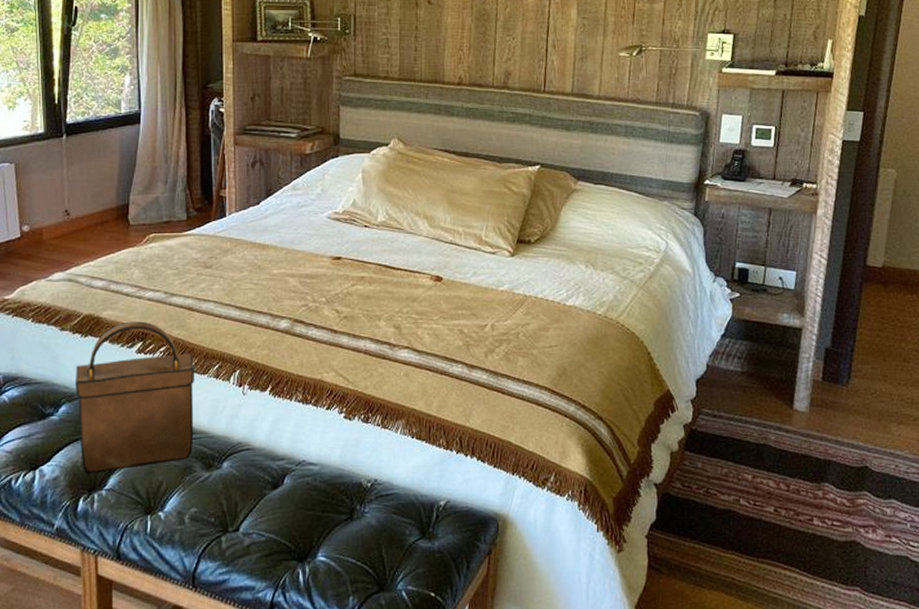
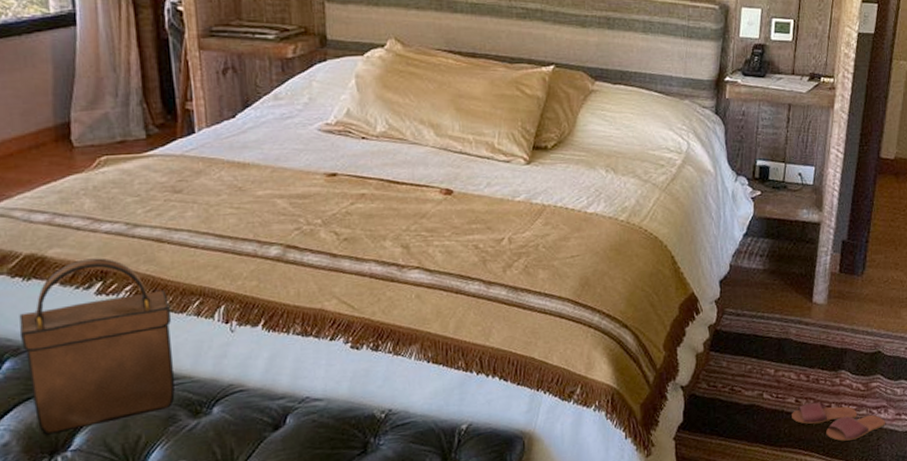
slippers: none [770,514,874,559] -> present [792,401,886,442]

